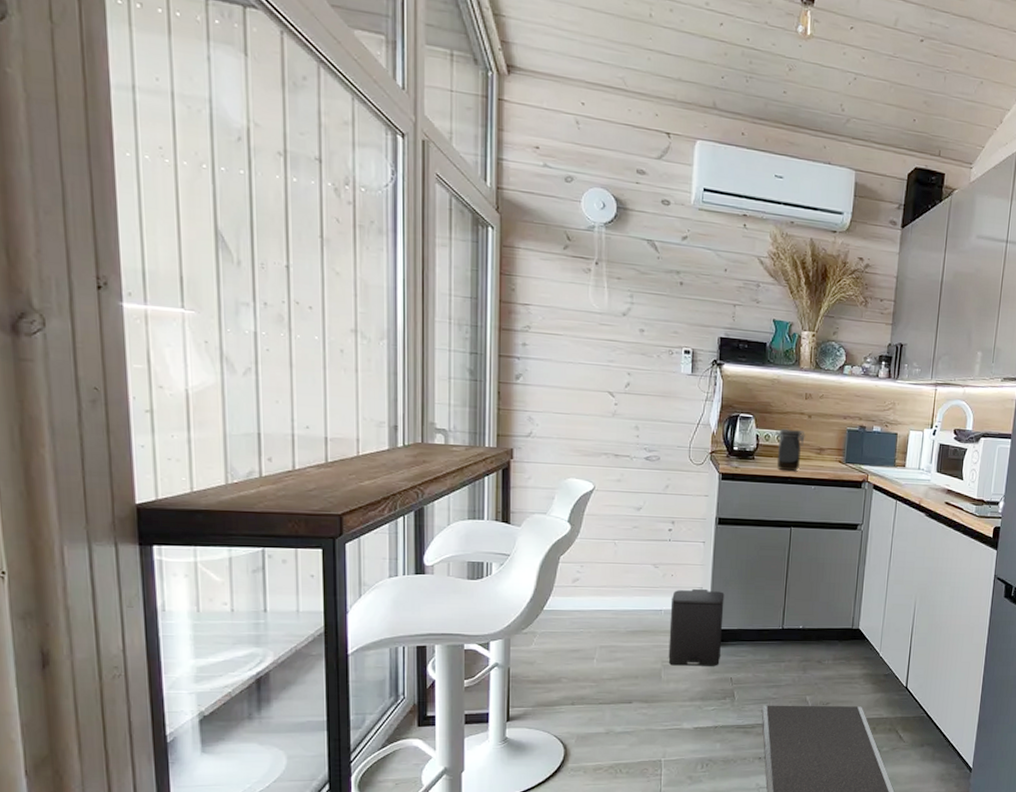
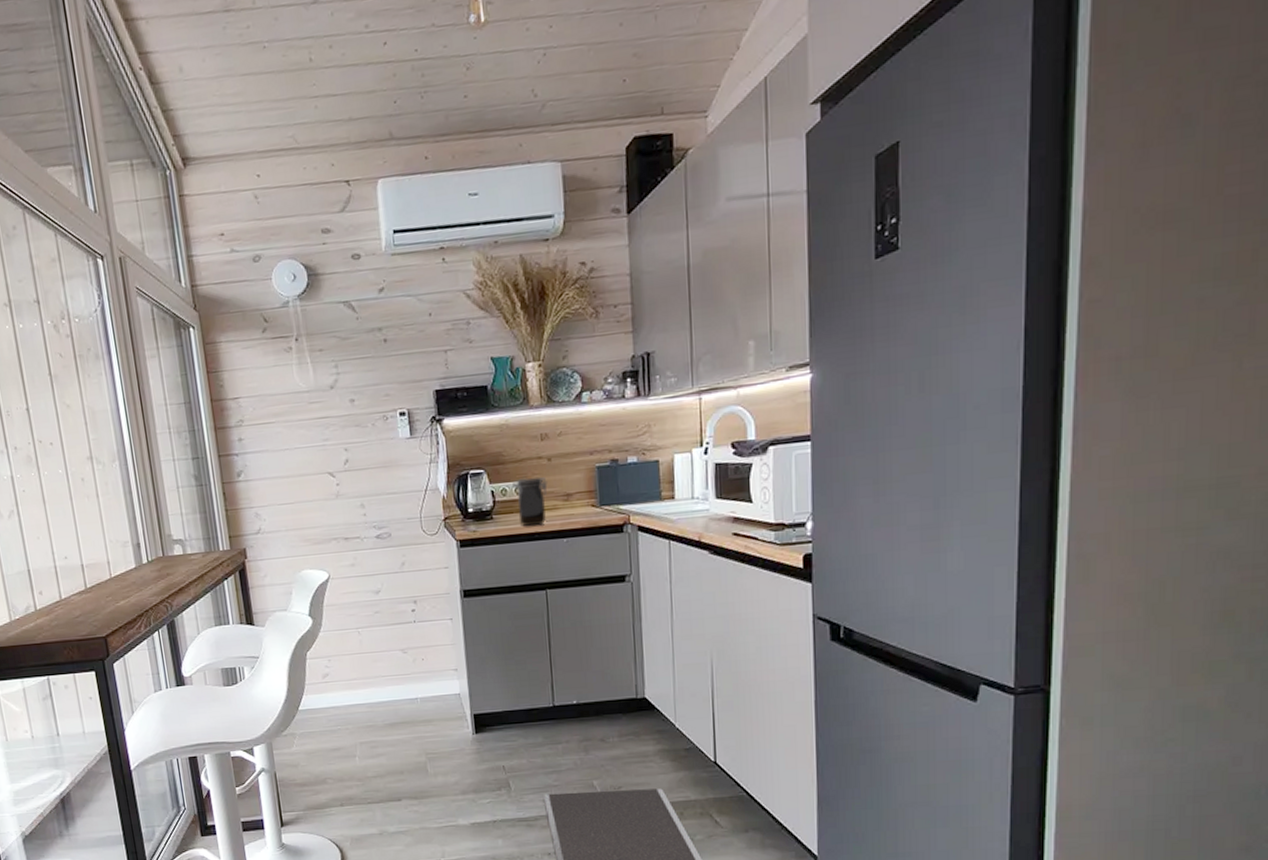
pedal bin: present [668,588,725,666] -> none [425,670,488,758]

